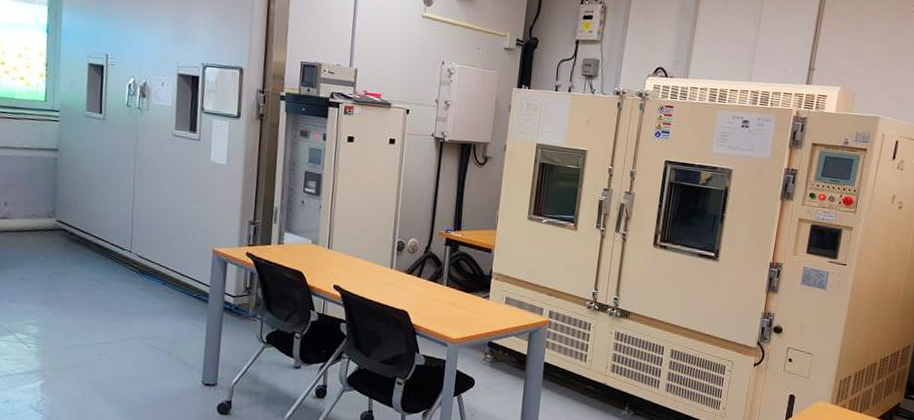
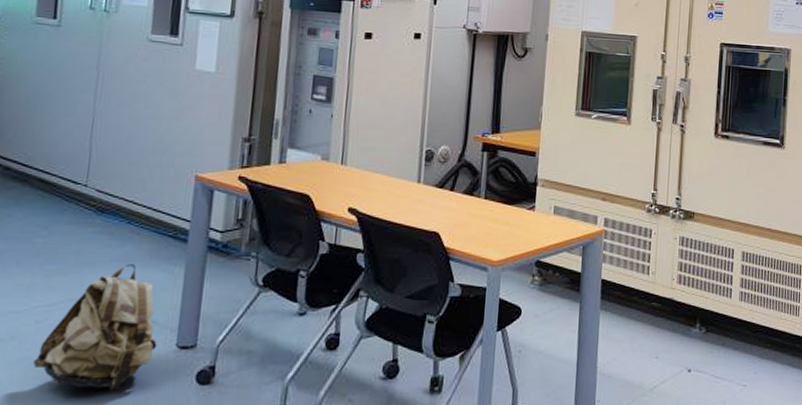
backpack: none [98,315,188,412] -> present [32,263,157,391]

